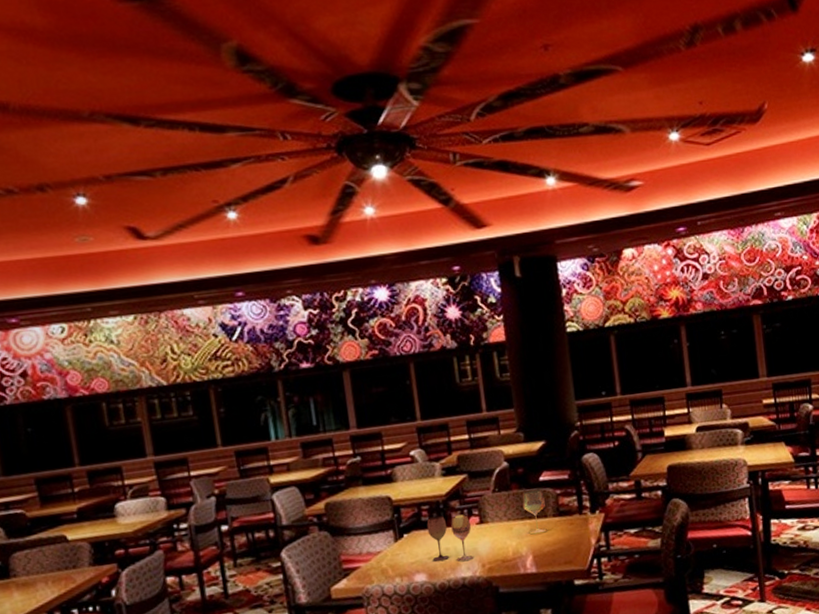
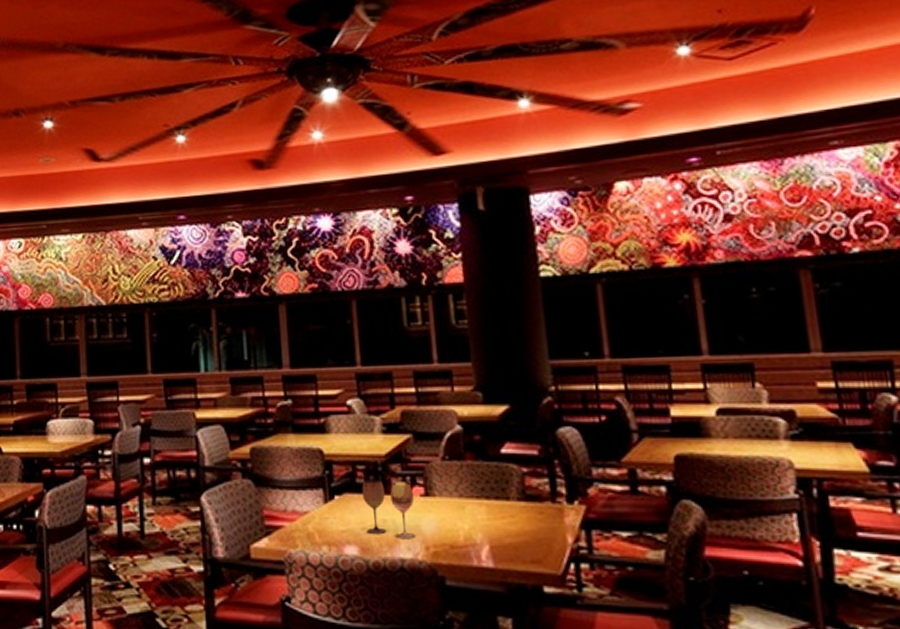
wine glass: present [522,489,547,535] -> none [477,463,509,519]

